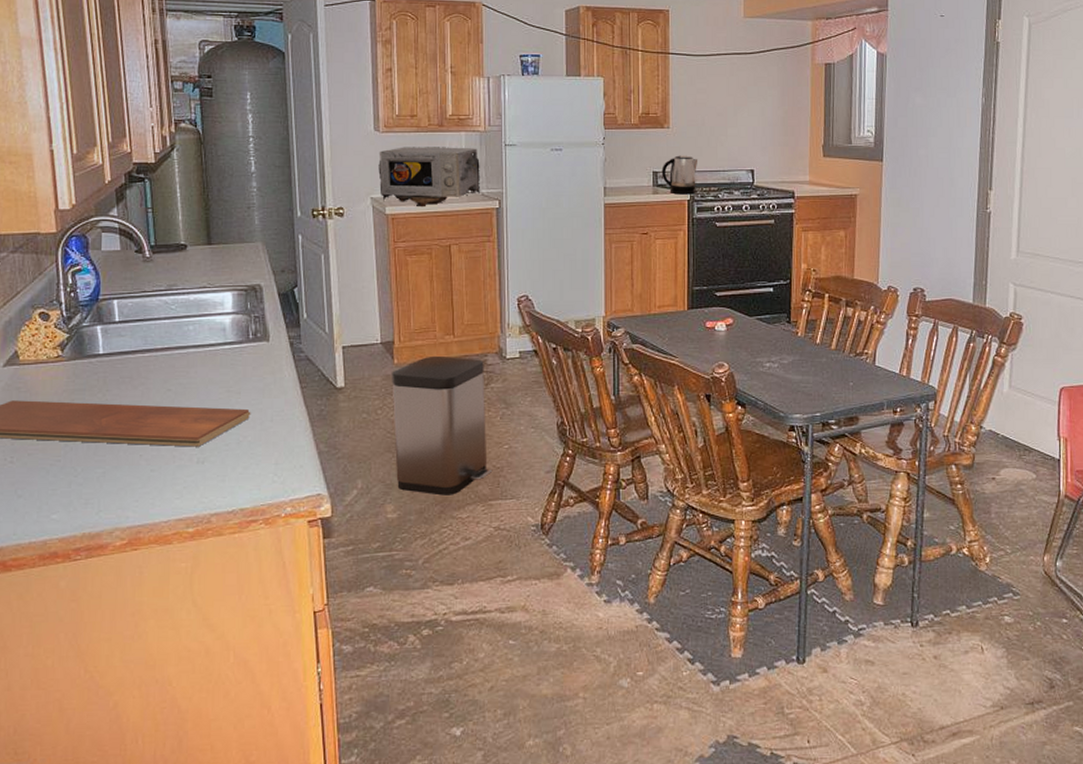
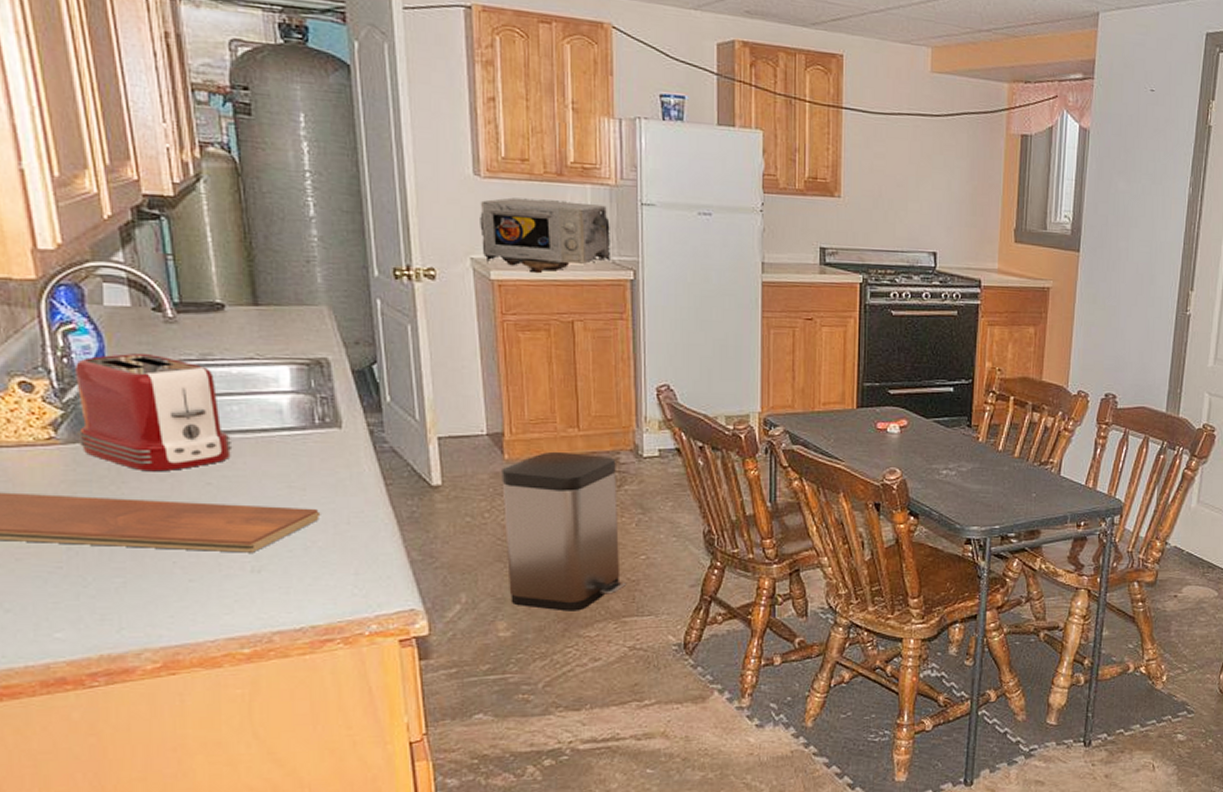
toaster: none [77,287,188,381] -> present [75,353,233,472]
kettle: present [661,155,698,195] -> none [830,230,874,277]

